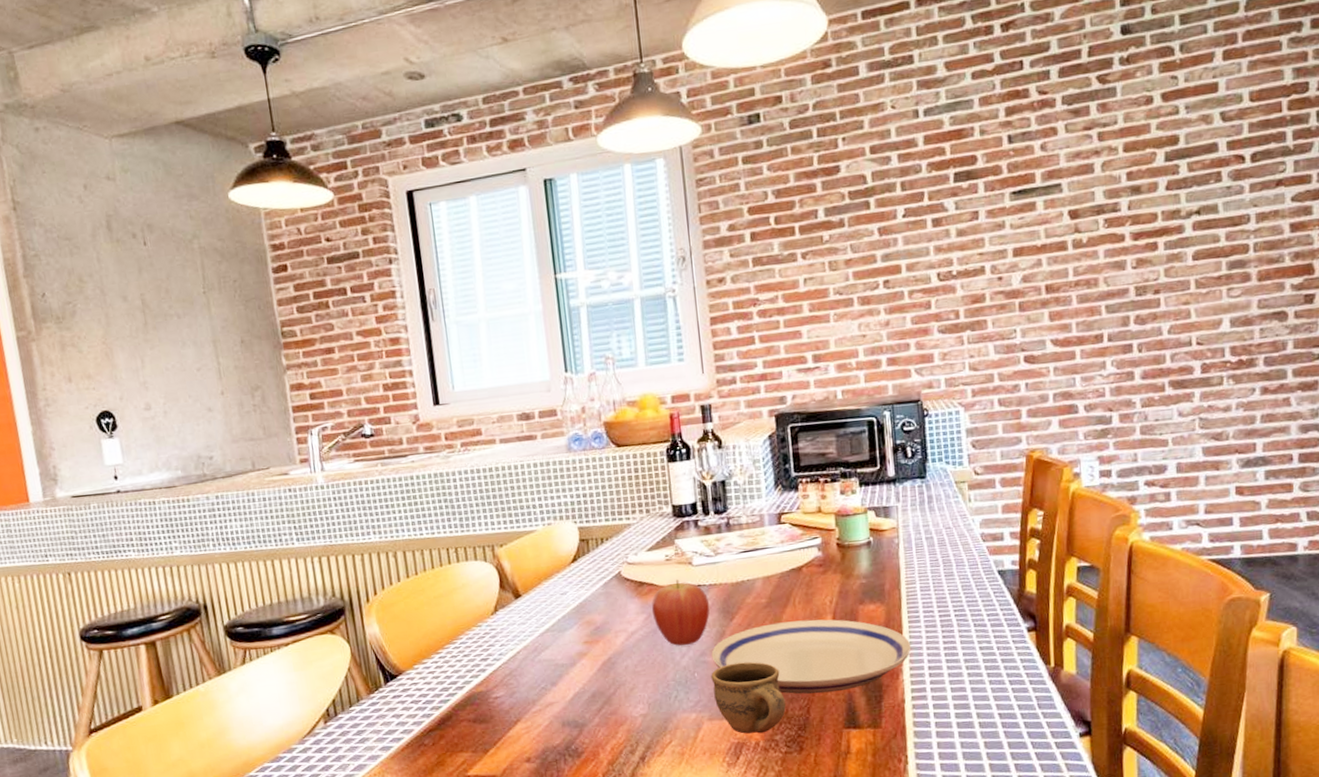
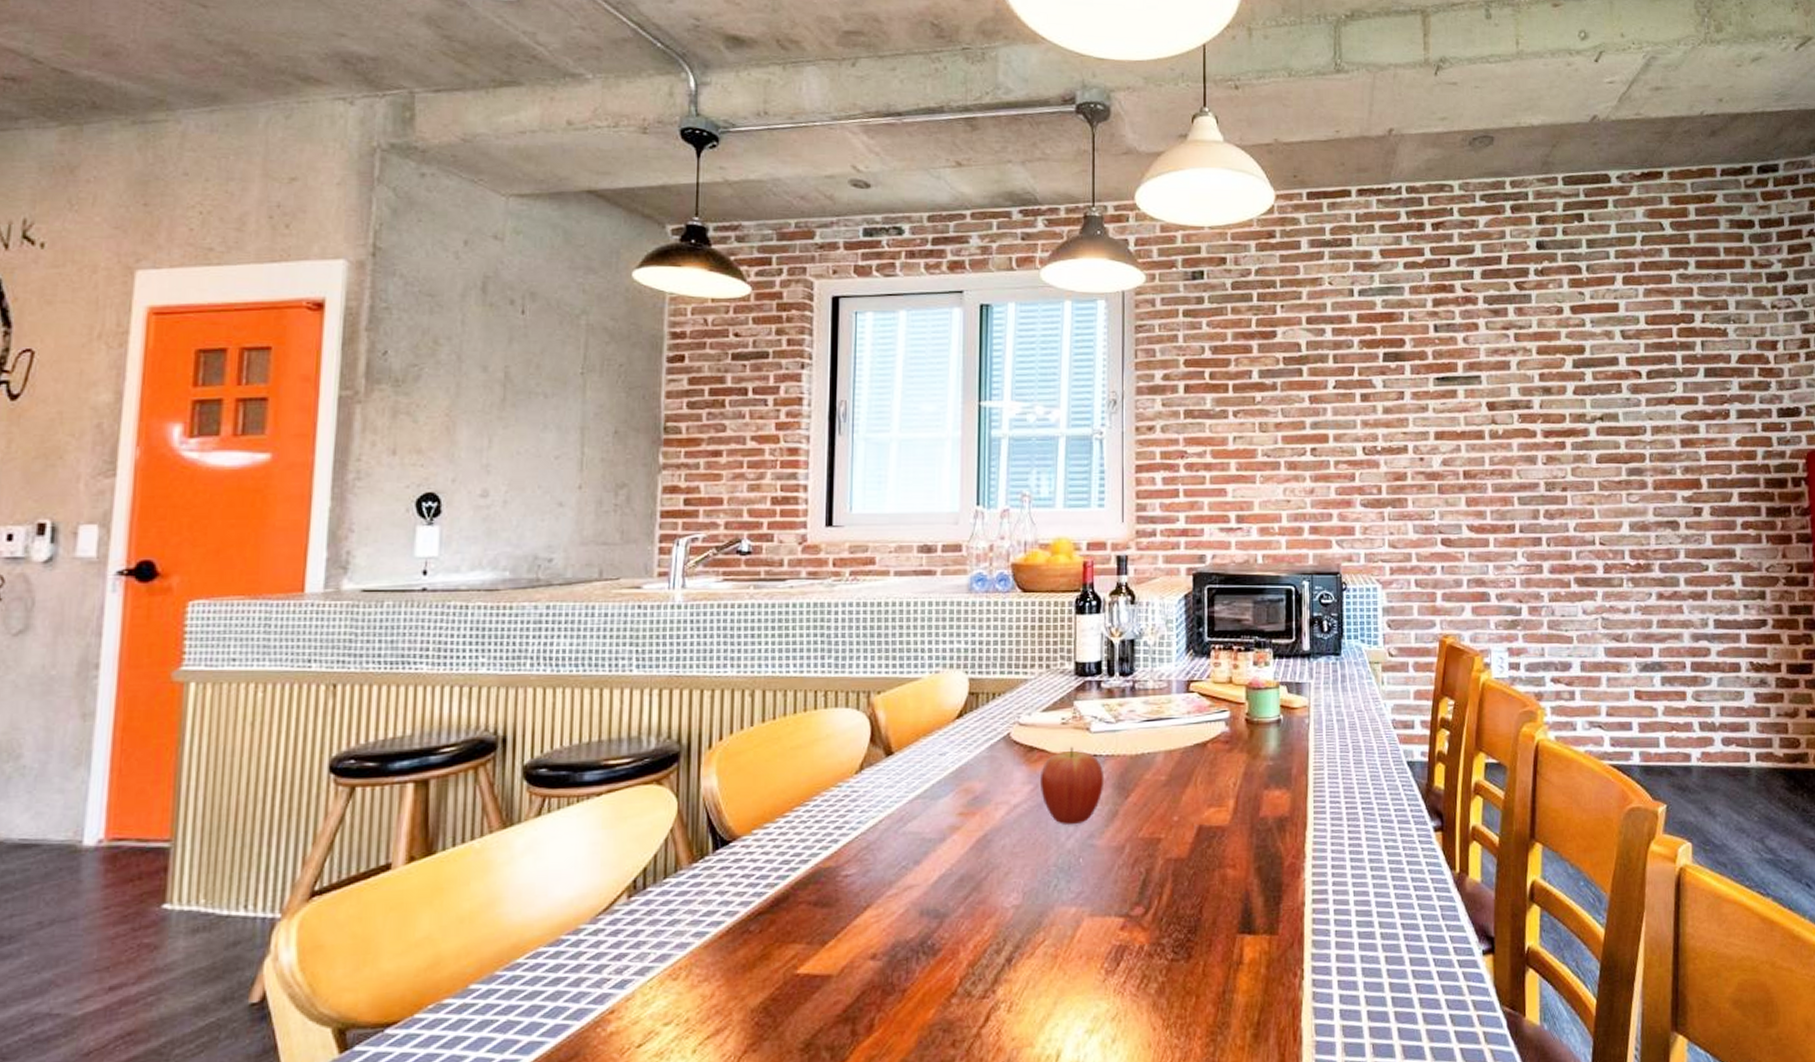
plate: present [711,619,911,694] -> none [1100,803,1315,891]
cup: present [711,661,786,734] -> none [1098,848,1176,935]

